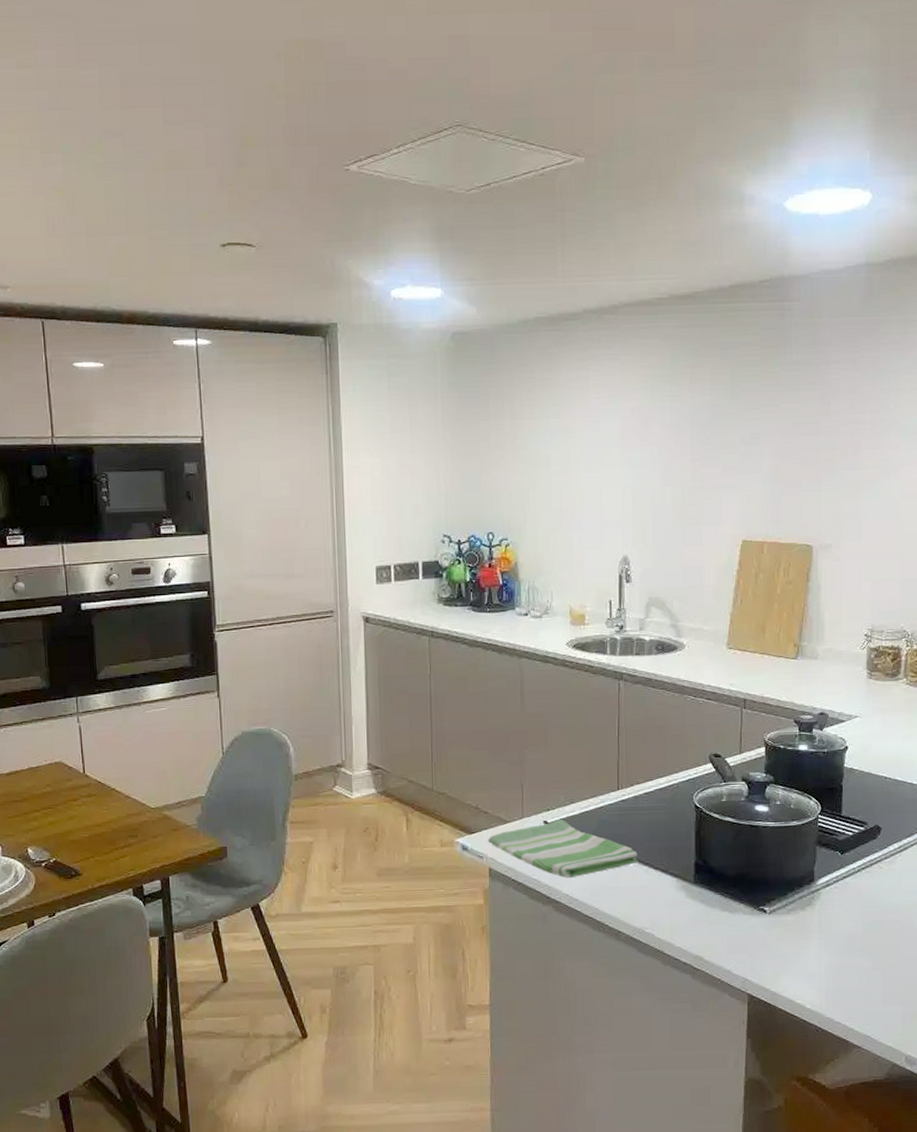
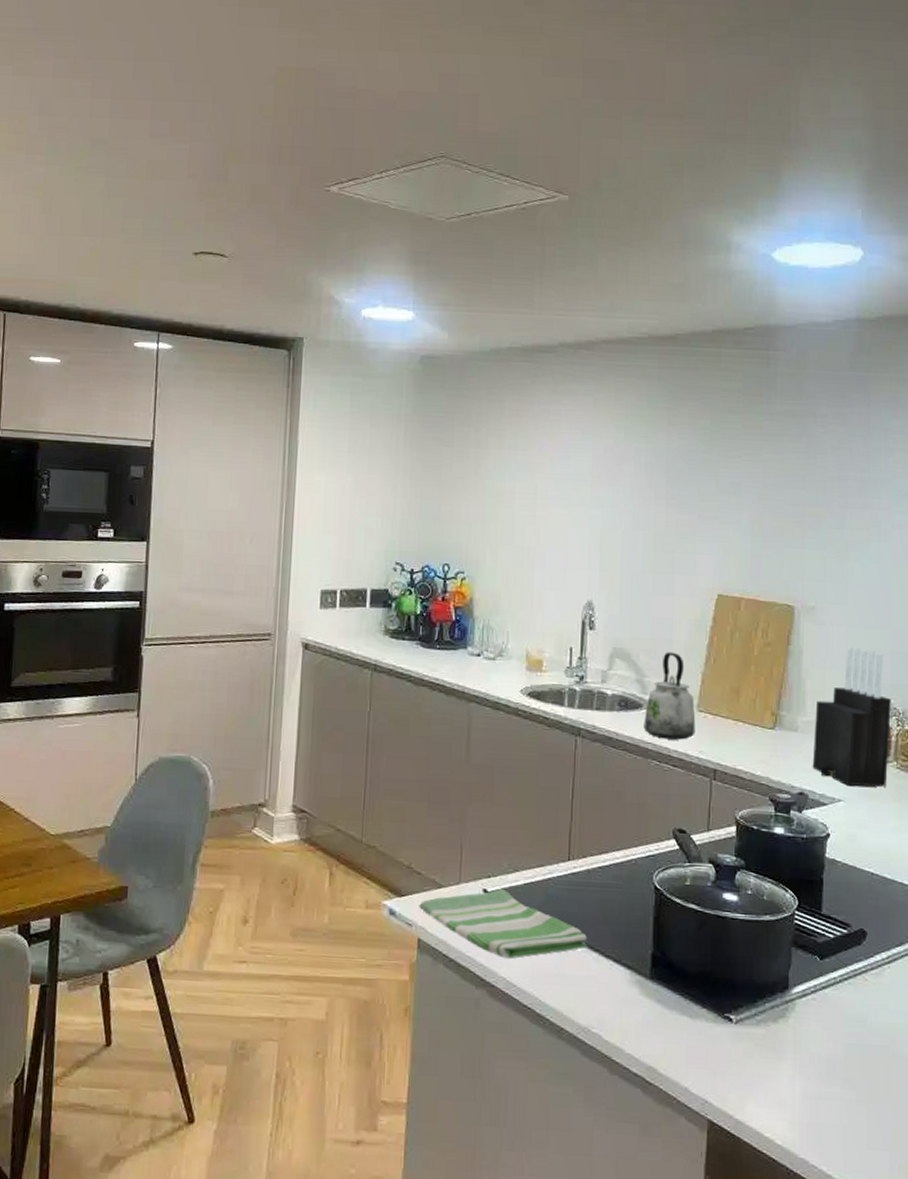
kettle: none [679,597,726,676] -> present [643,652,696,740]
knife block: none [831,578,901,704] -> present [812,646,891,787]

